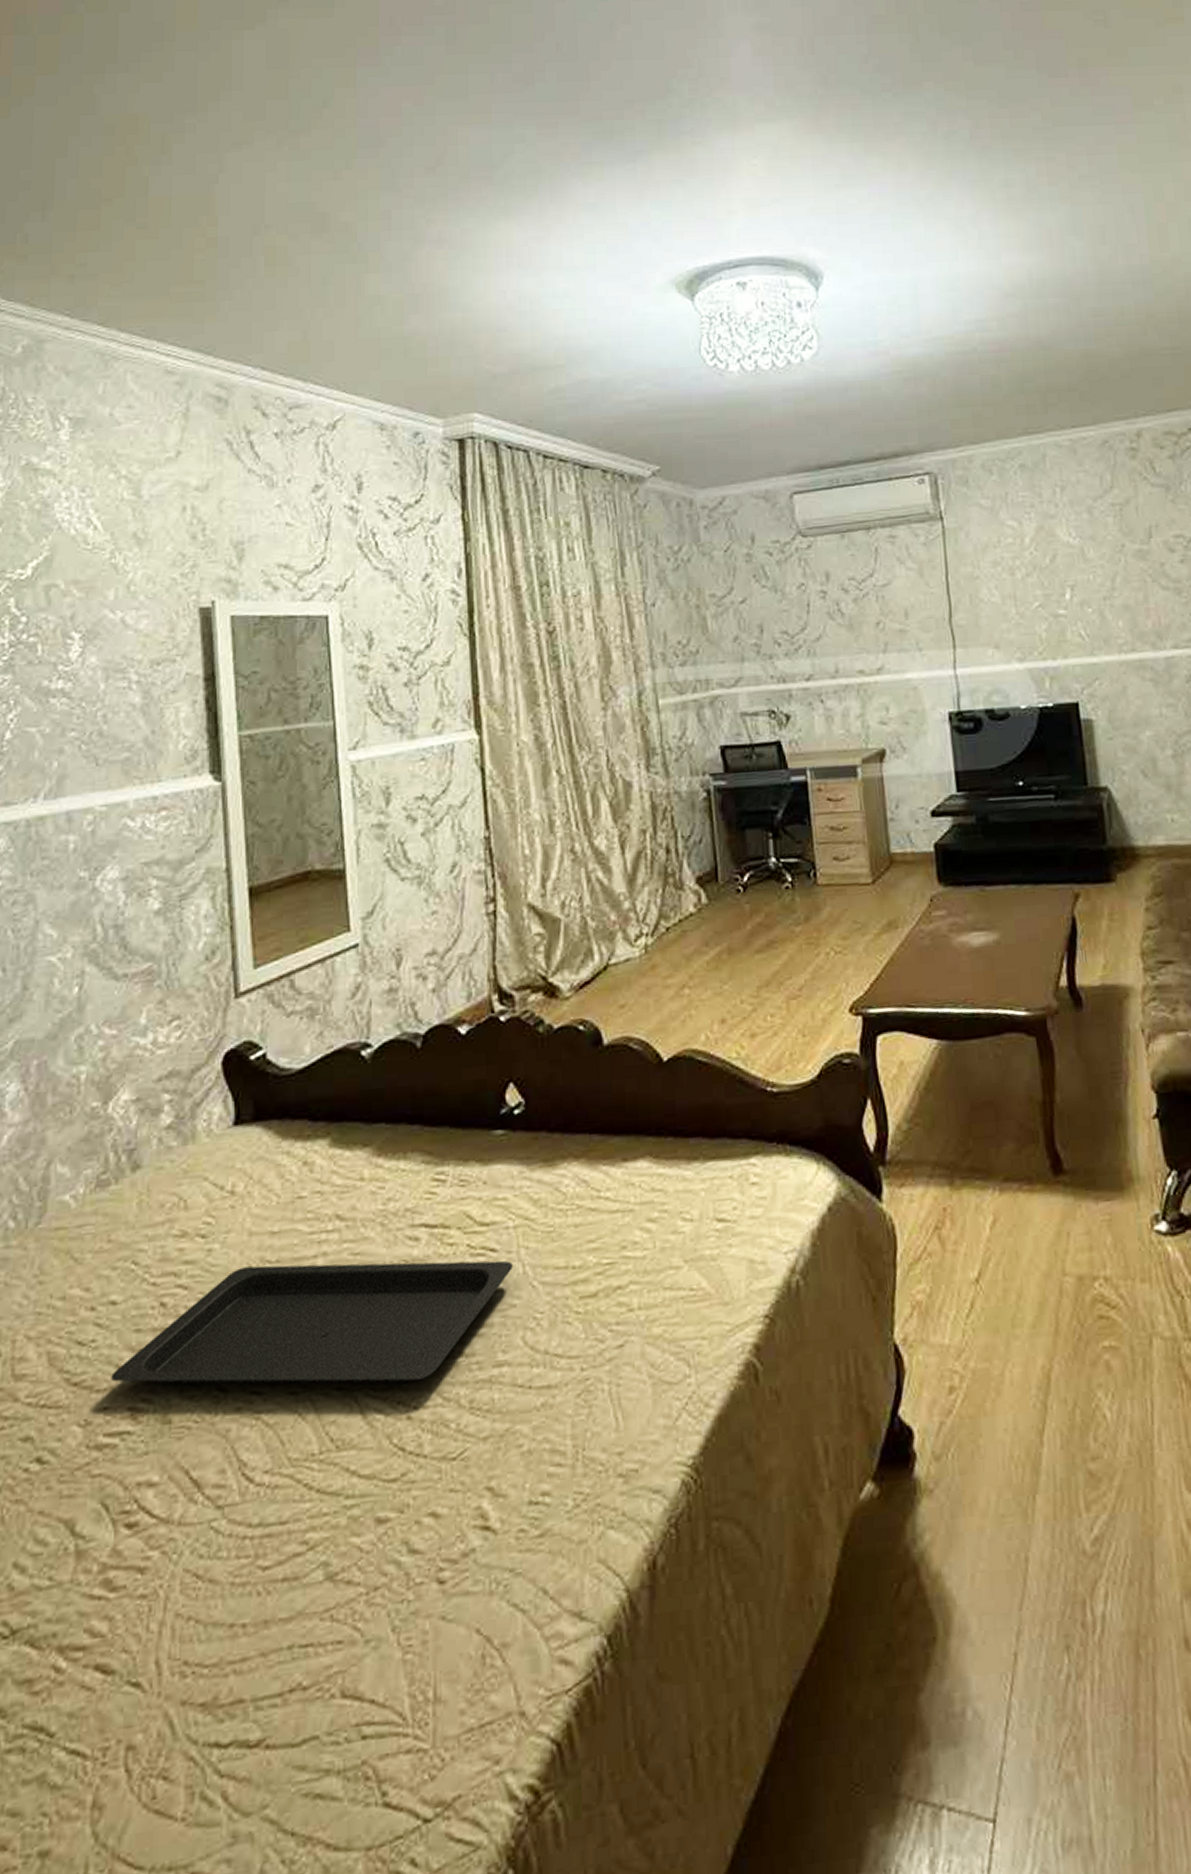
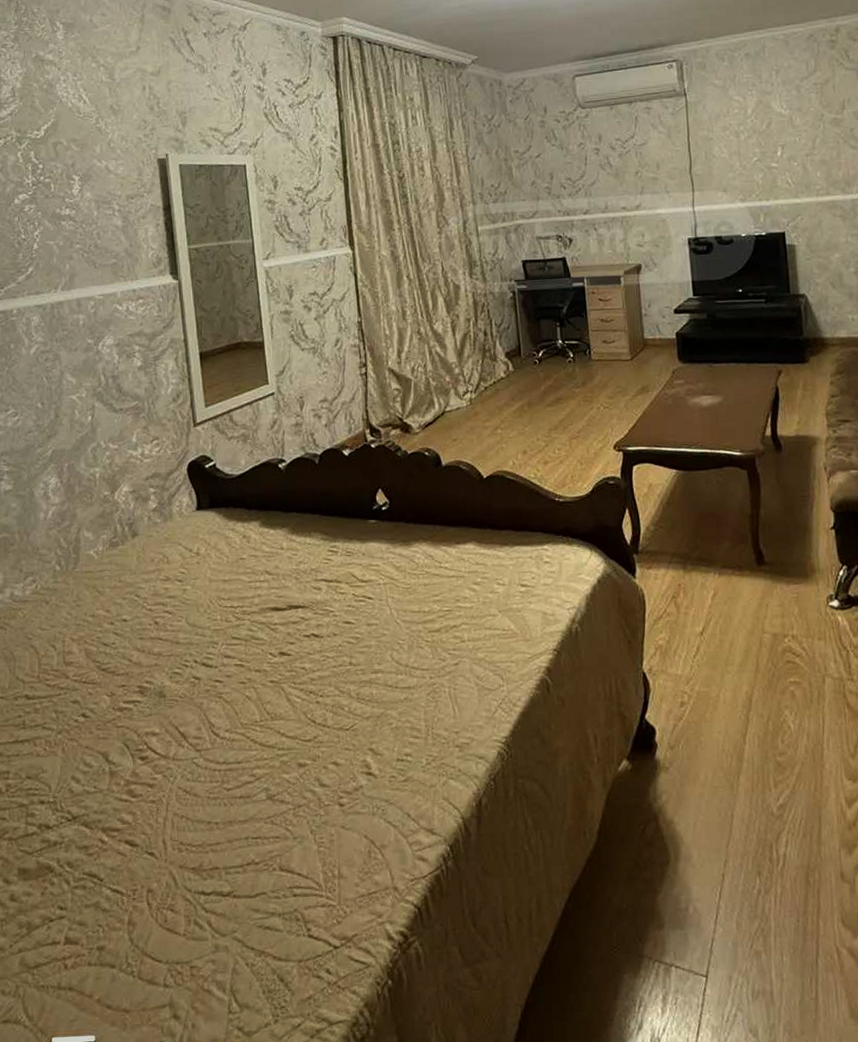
serving tray: present [111,1260,513,1385] -> none [126,601,383,680]

